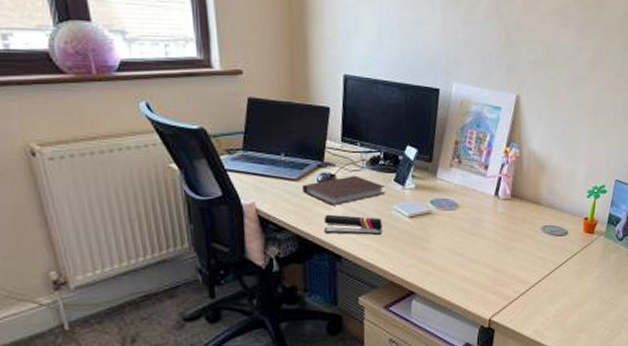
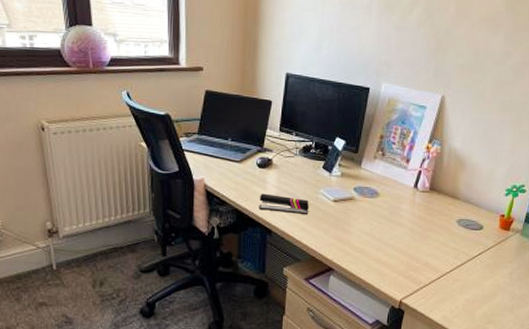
notebook: present [302,175,386,206] -> none [244,161,315,186]

